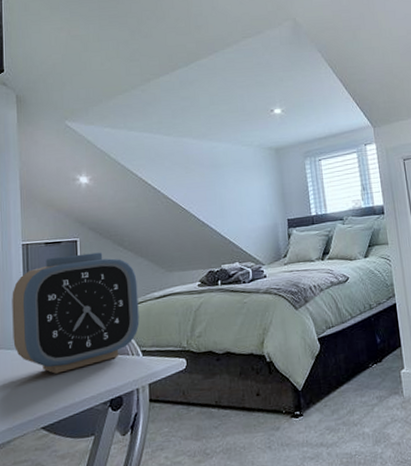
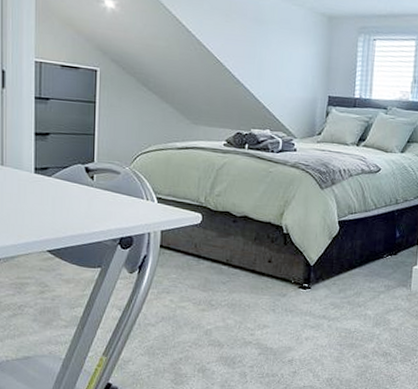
alarm clock: present [12,252,140,374] -> none [21,82,159,203]

